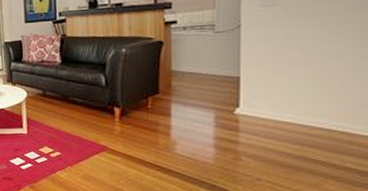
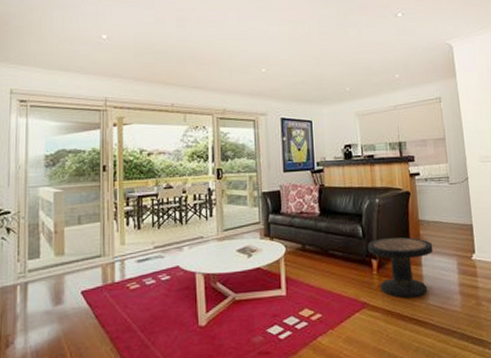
side table: none [111,87,186,146] -> present [368,237,433,298]

